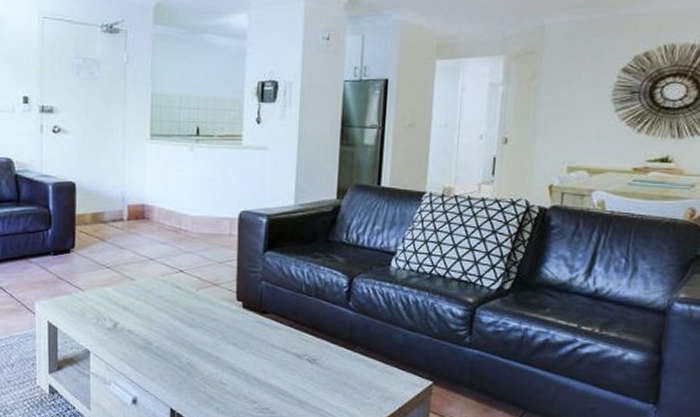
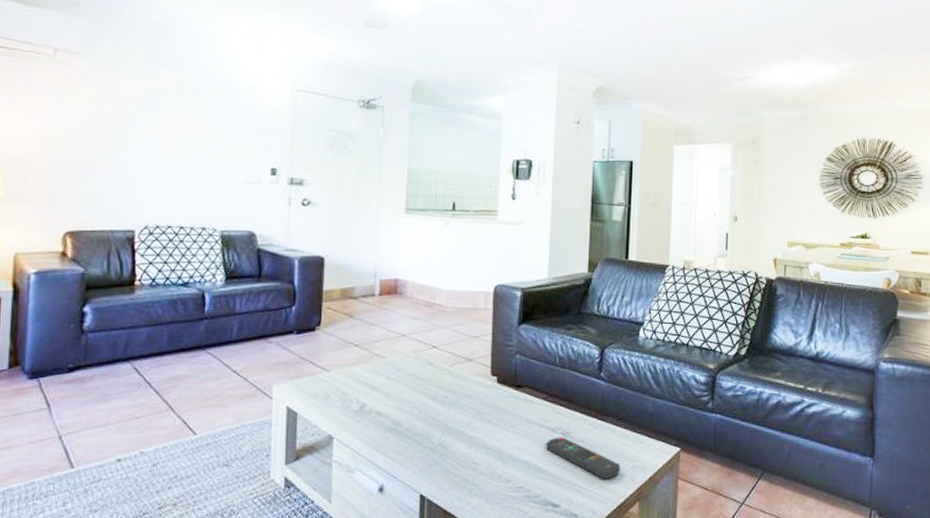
remote control: none [292,363,368,407] -> present [546,437,621,479]

